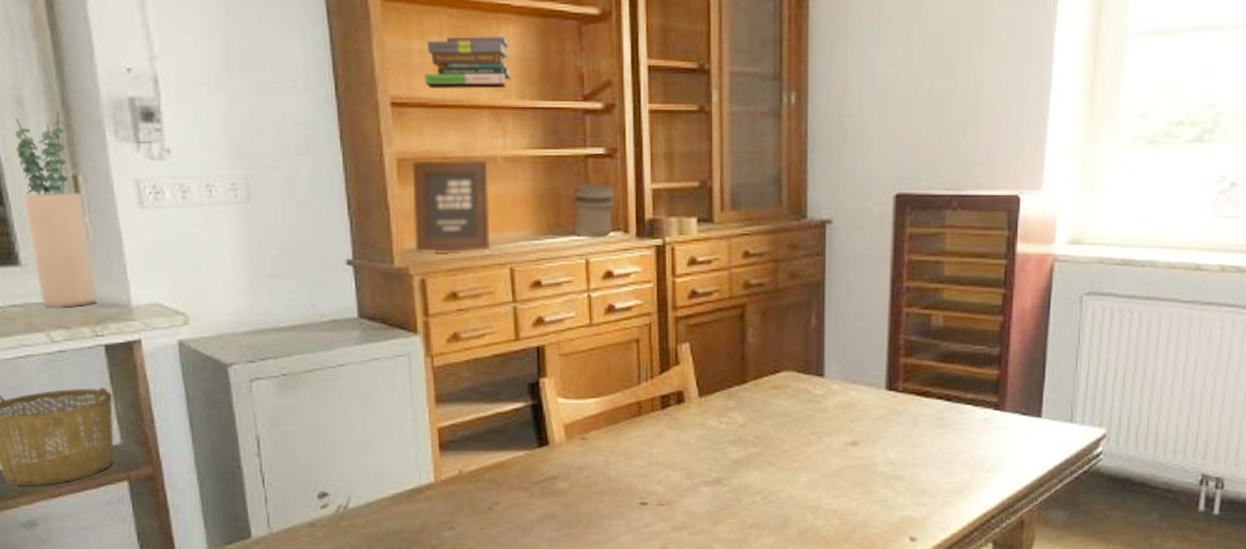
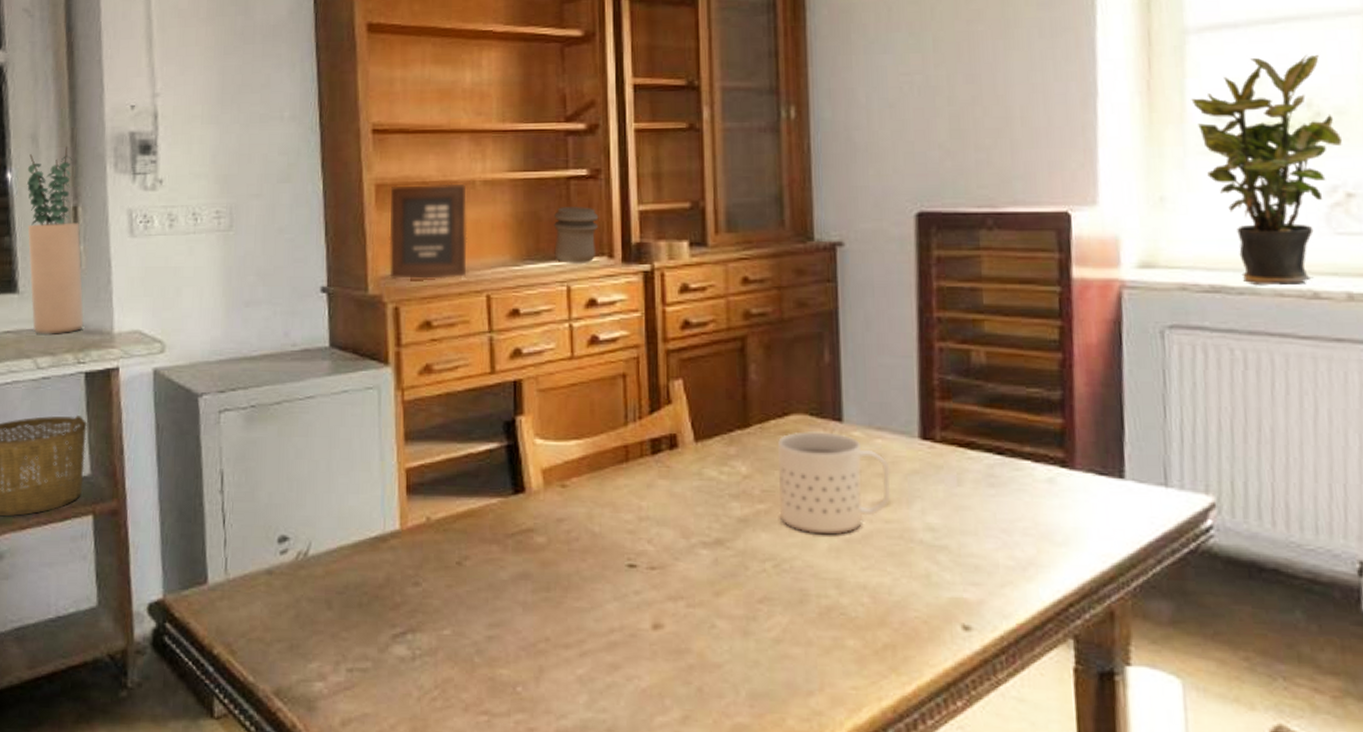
books: present [424,36,513,89] -> none [406,62,494,115]
mug: none [768,386,861,471] -> present [778,431,891,535]
potted plant: none [1124,61,1233,260] -> present [1191,54,1342,286]

